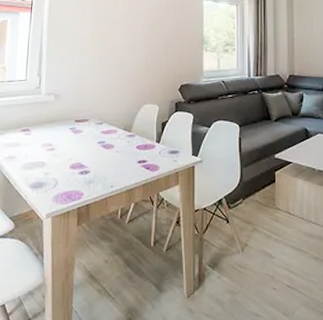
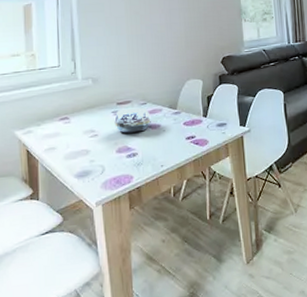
decorative bowl: none [71,126,106,151] -> present [114,107,151,133]

